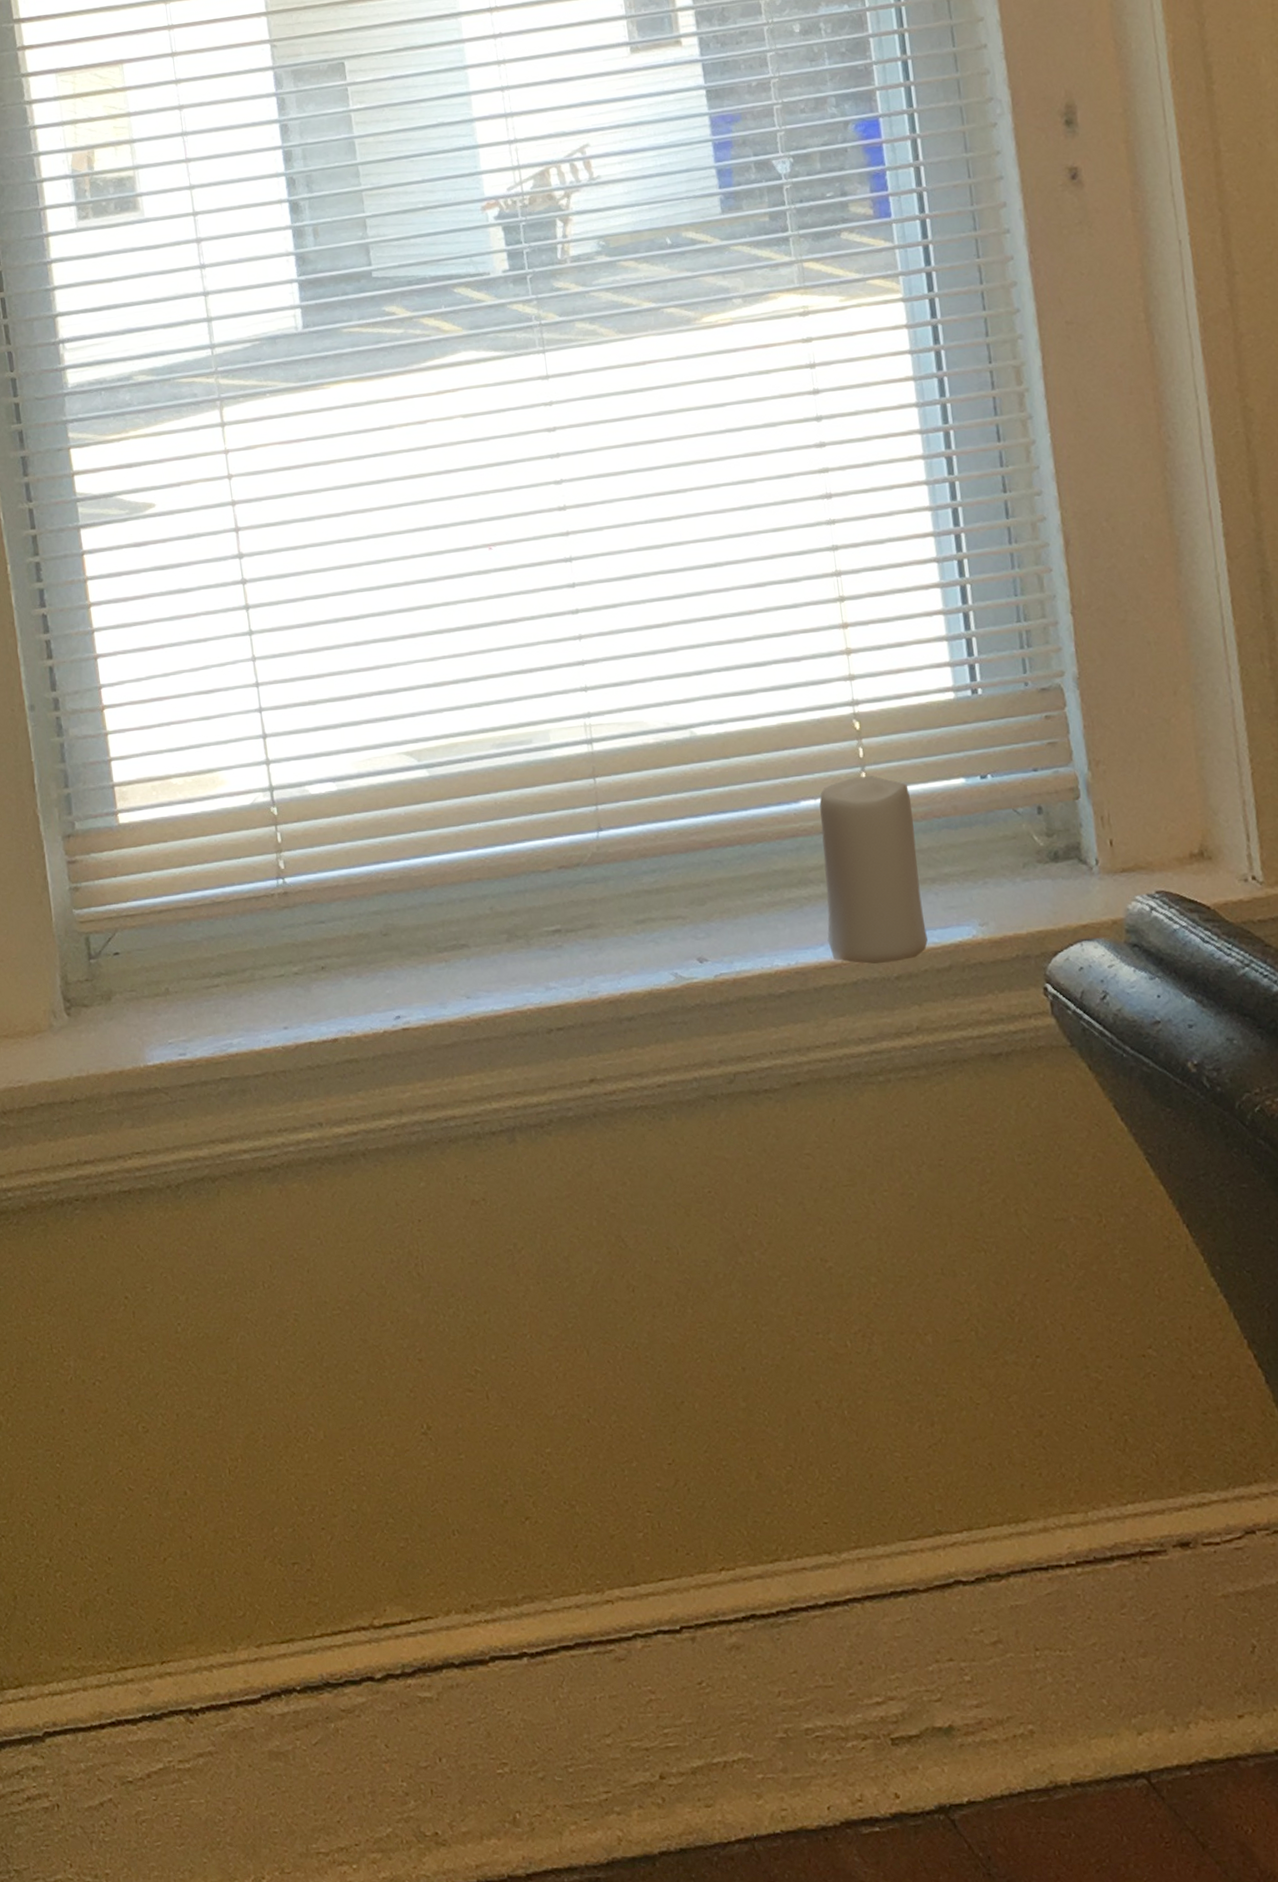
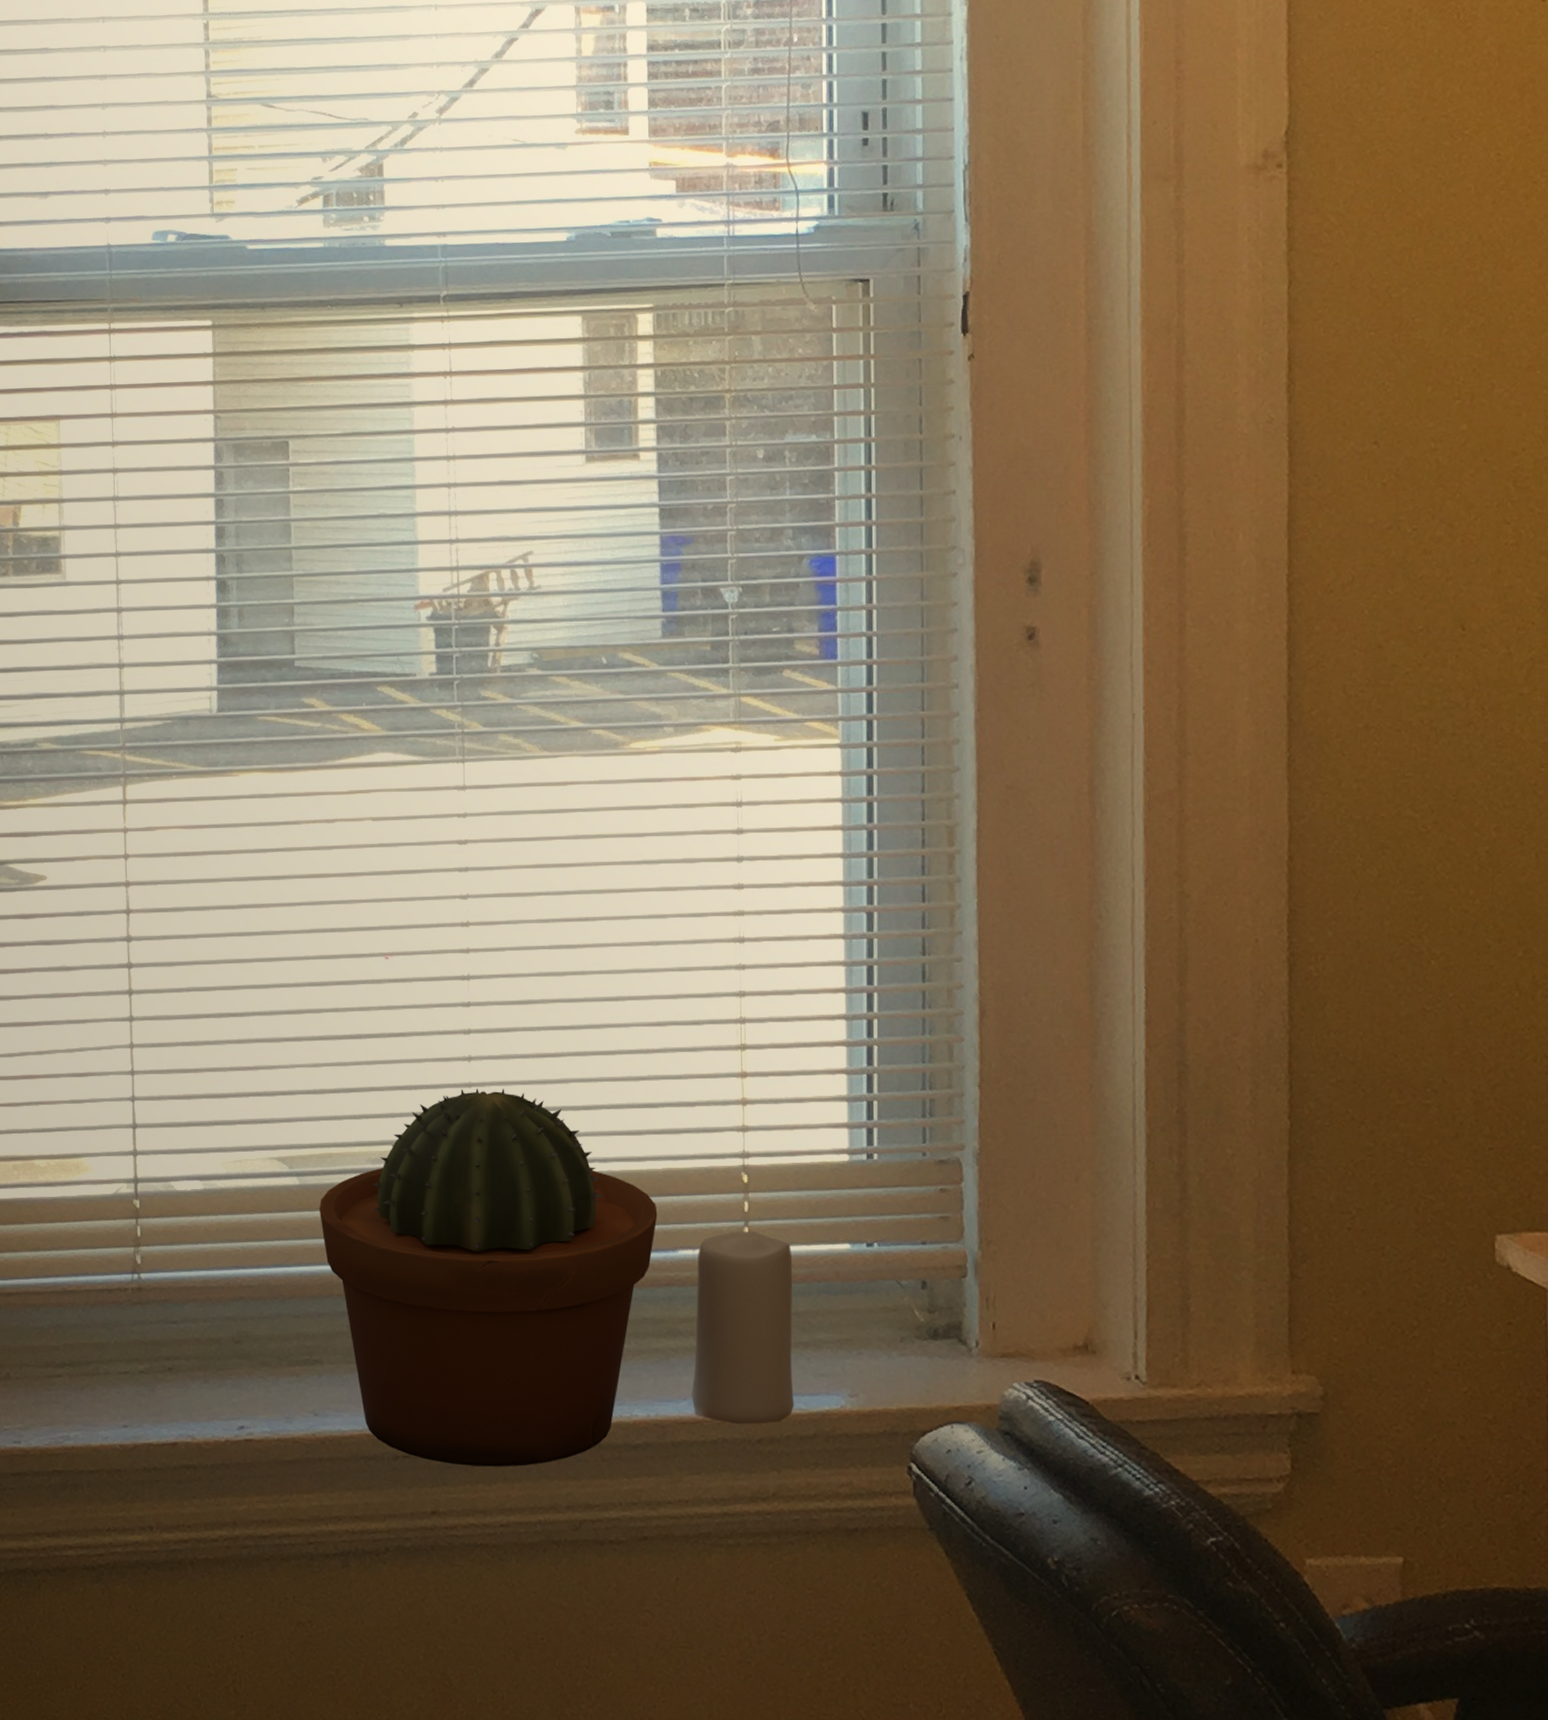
potted cactus: none [450,663,777,1032] -> present [320,1088,658,1467]

